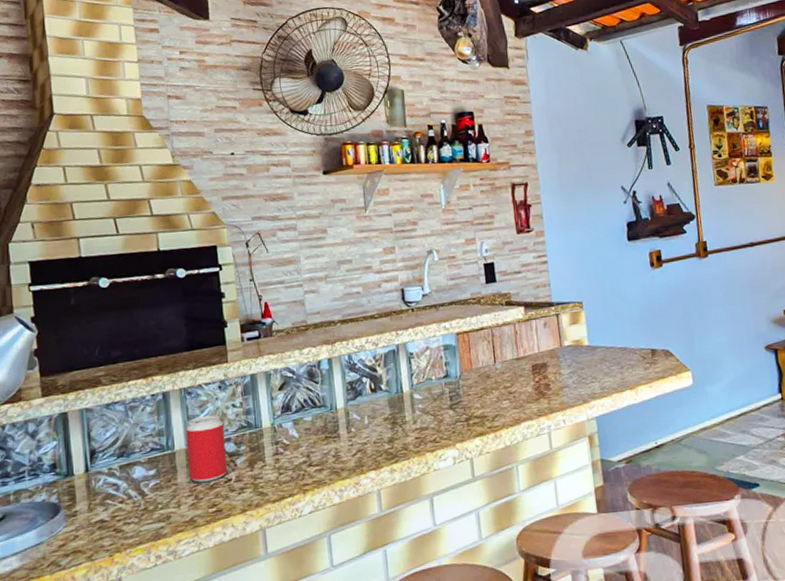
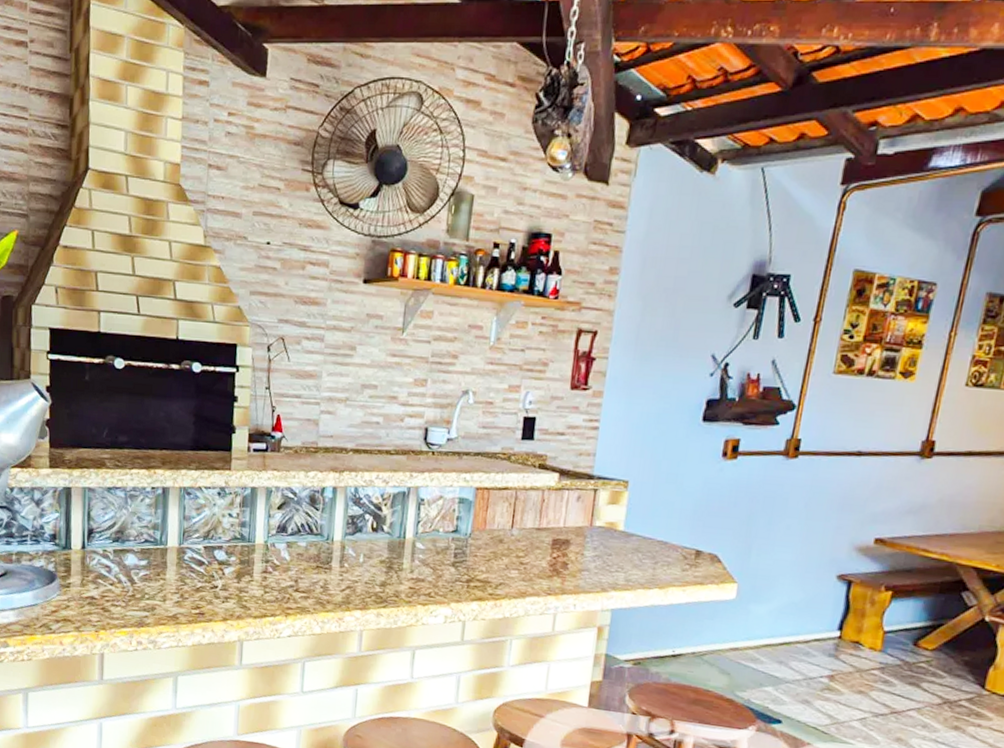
beverage can: present [186,415,227,482] -> none [178,518,218,584]

